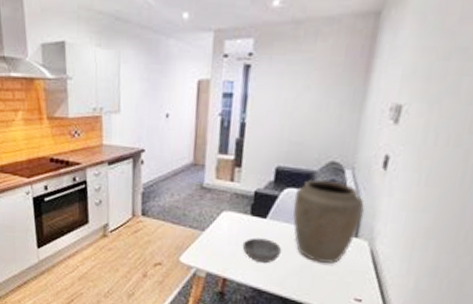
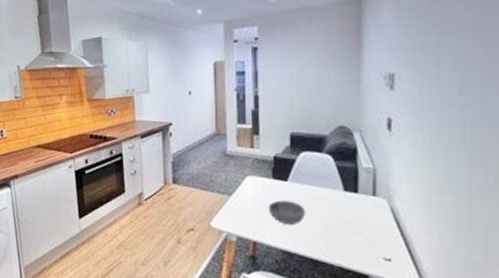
vase: present [293,179,365,263] -> none [311,142,377,223]

